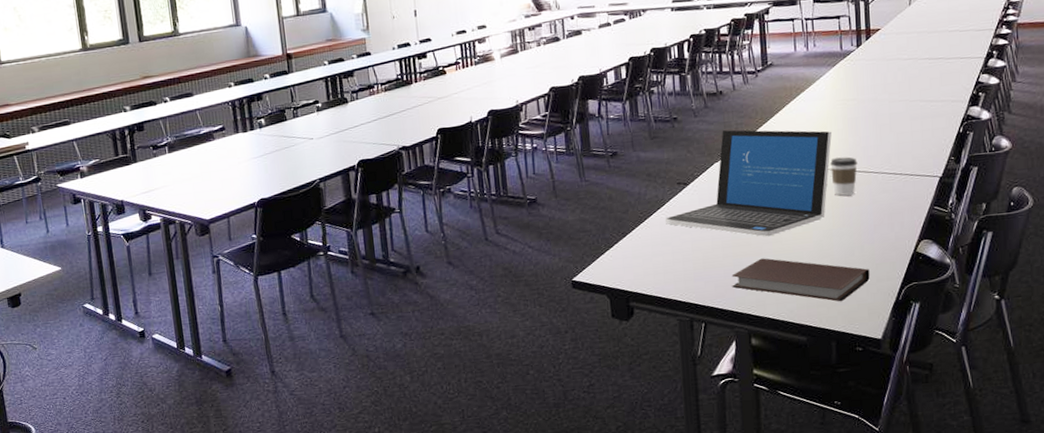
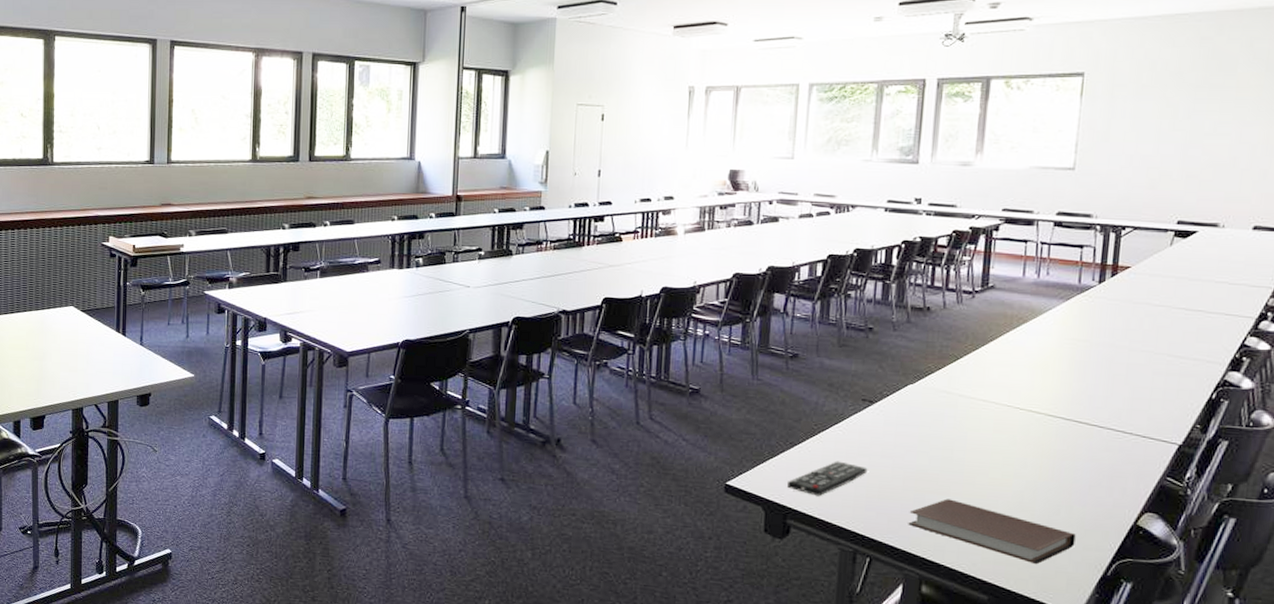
remote control: none [625,241,692,277] -> present [787,461,868,497]
laptop: present [665,130,832,237] -> none [842,351,1053,477]
coffee cup: present [830,157,858,196] -> none [1045,402,1080,447]

